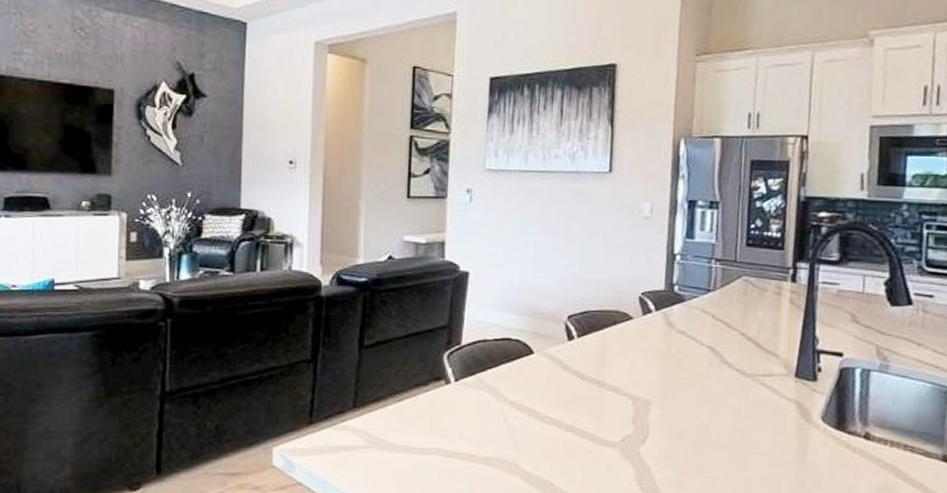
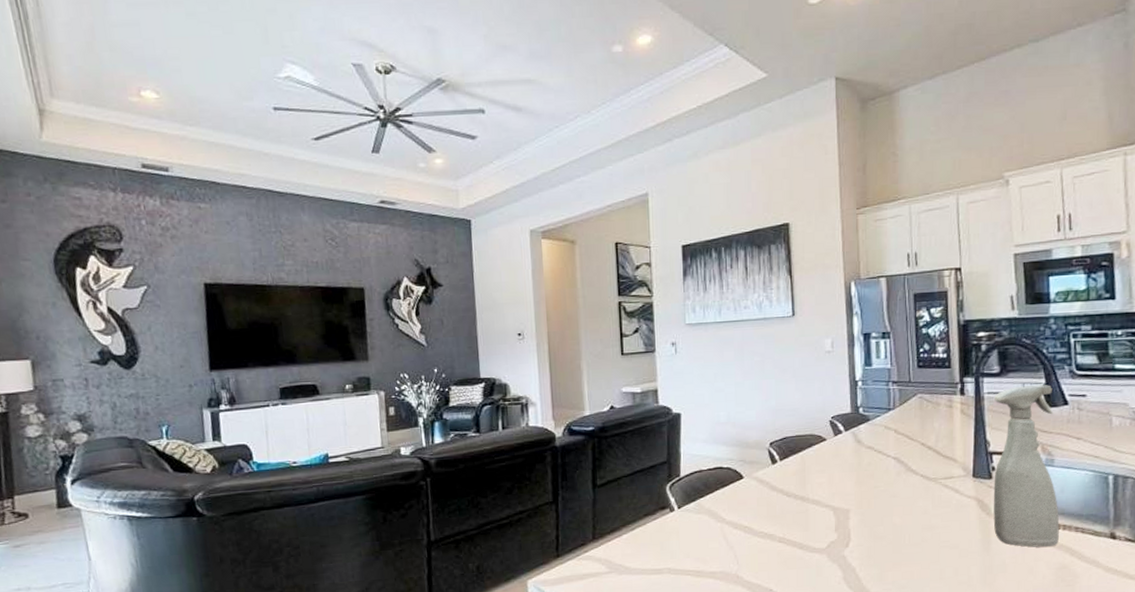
spray bottle: none [812,278,897,464] -> present [993,385,1060,547]

